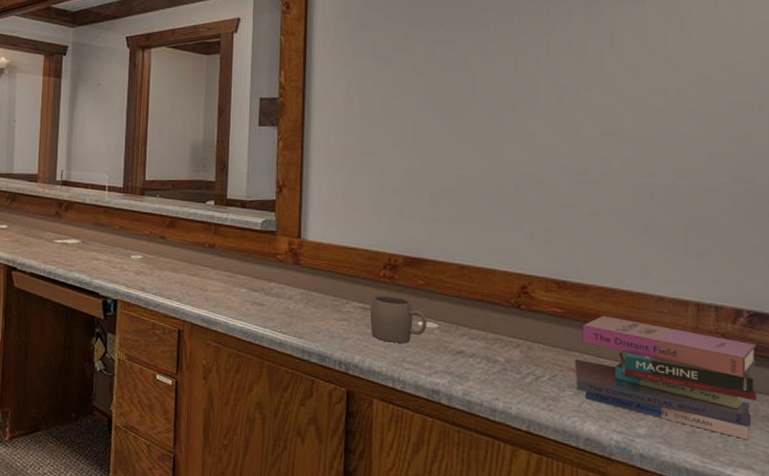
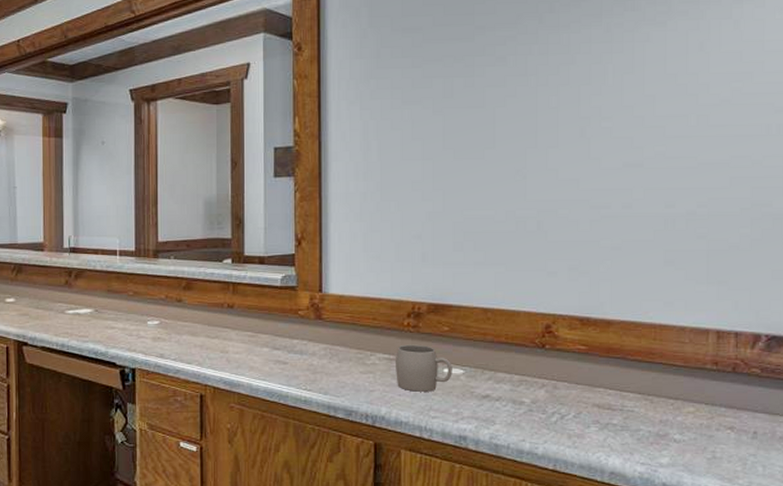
books: present [574,316,757,441] -> none [598,350,774,462]

